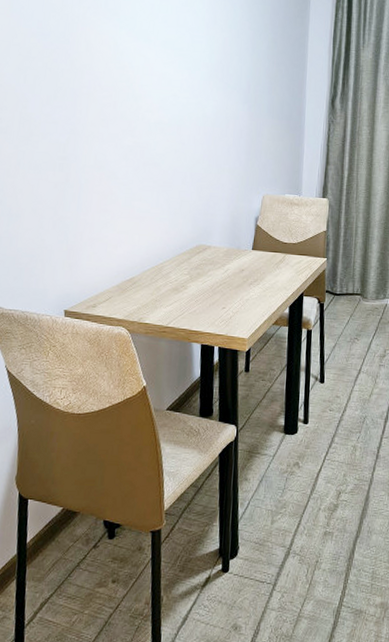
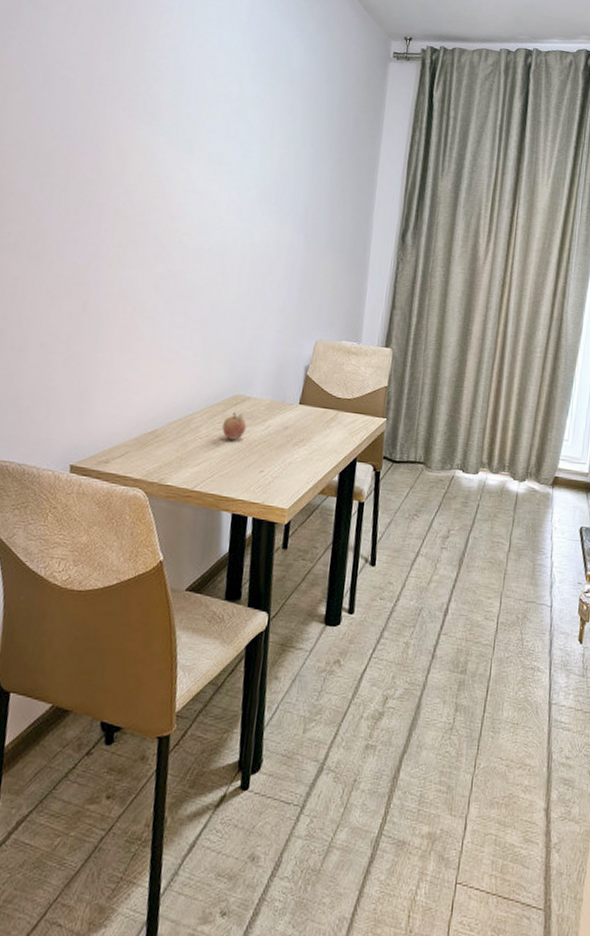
fruit: none [188,260,209,283] -> present [222,412,246,440]

